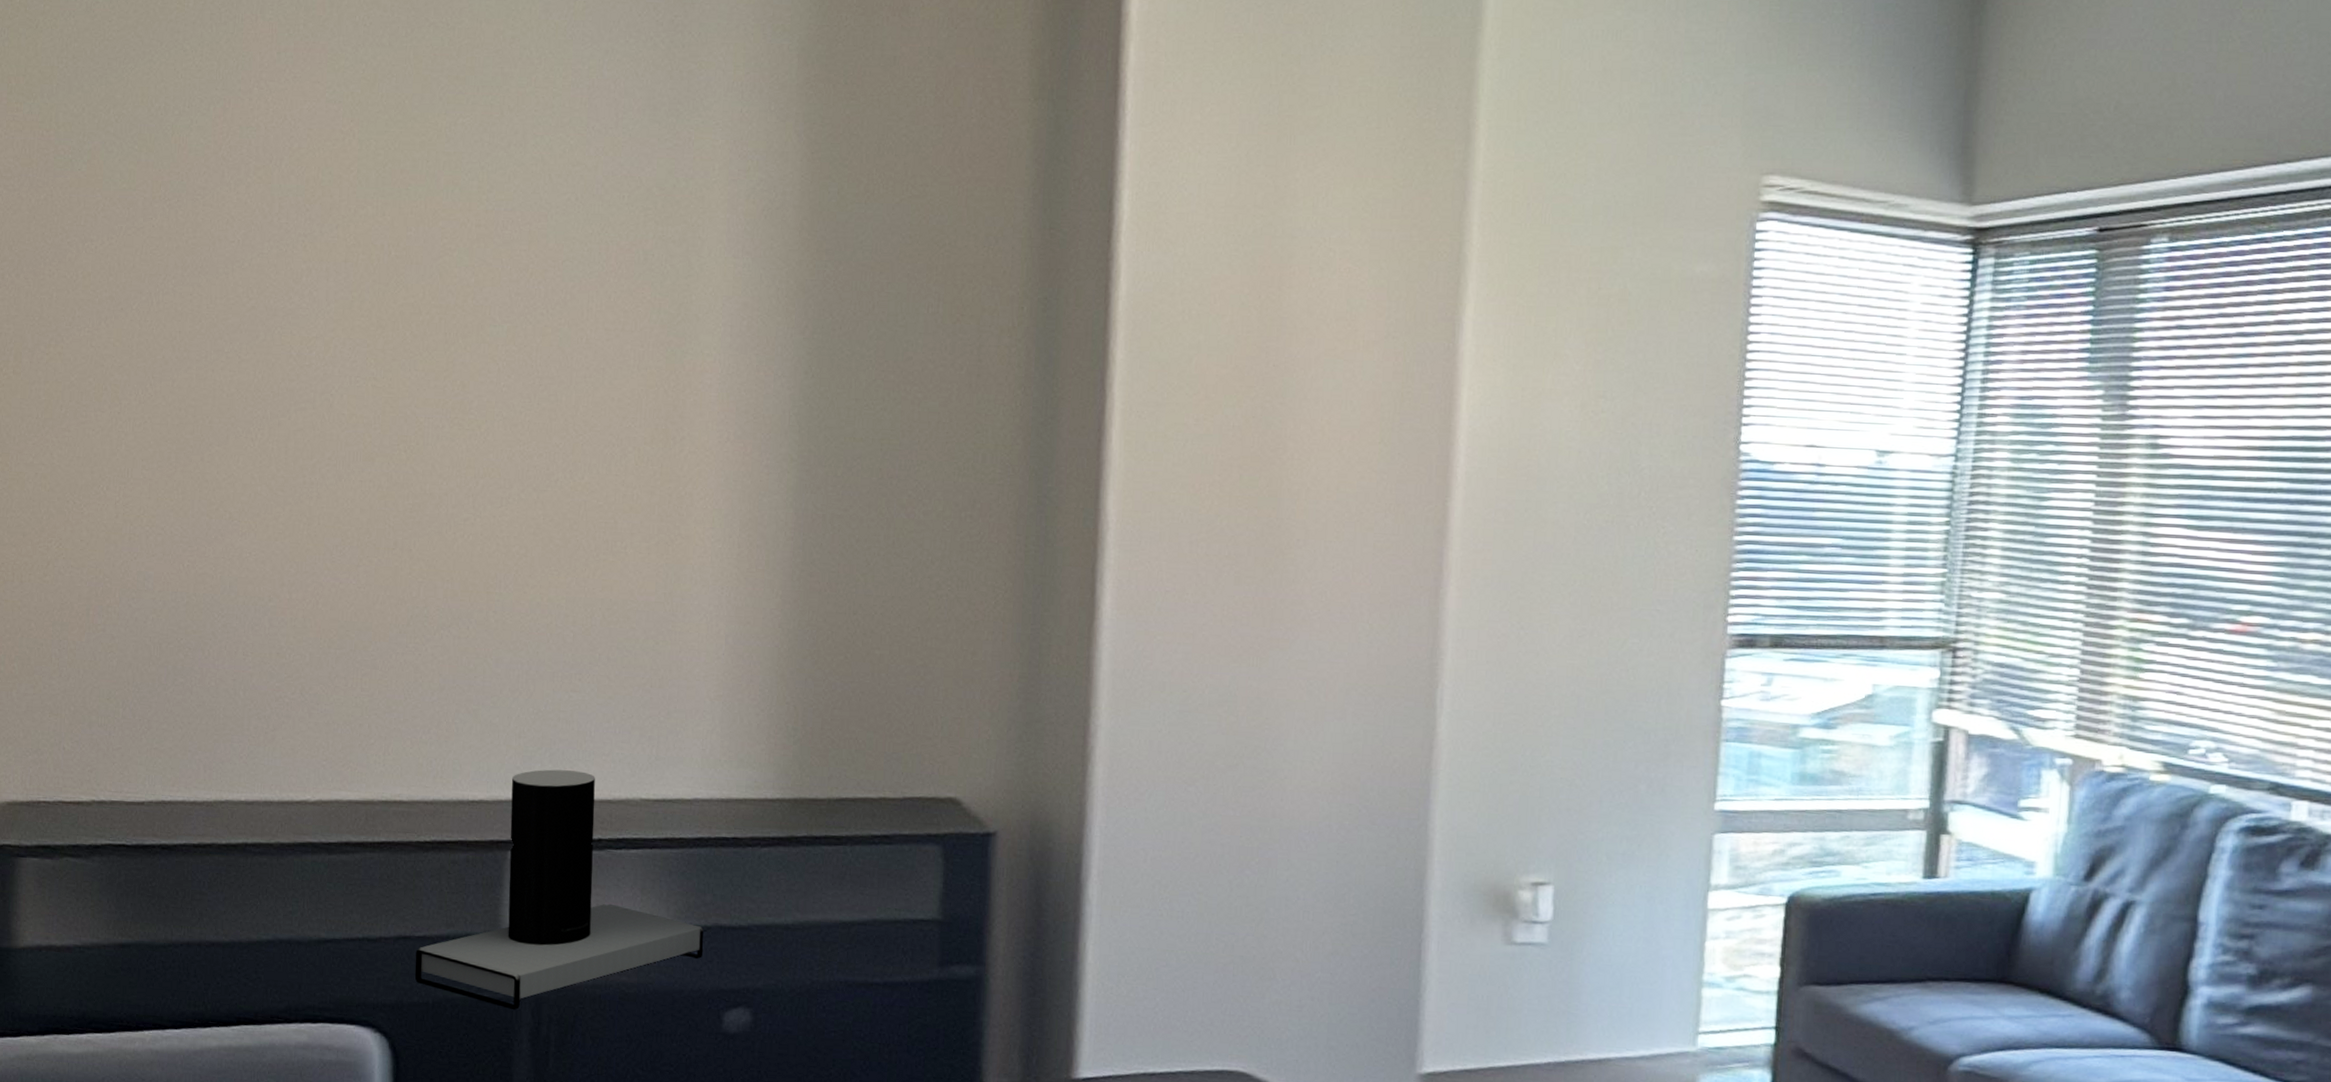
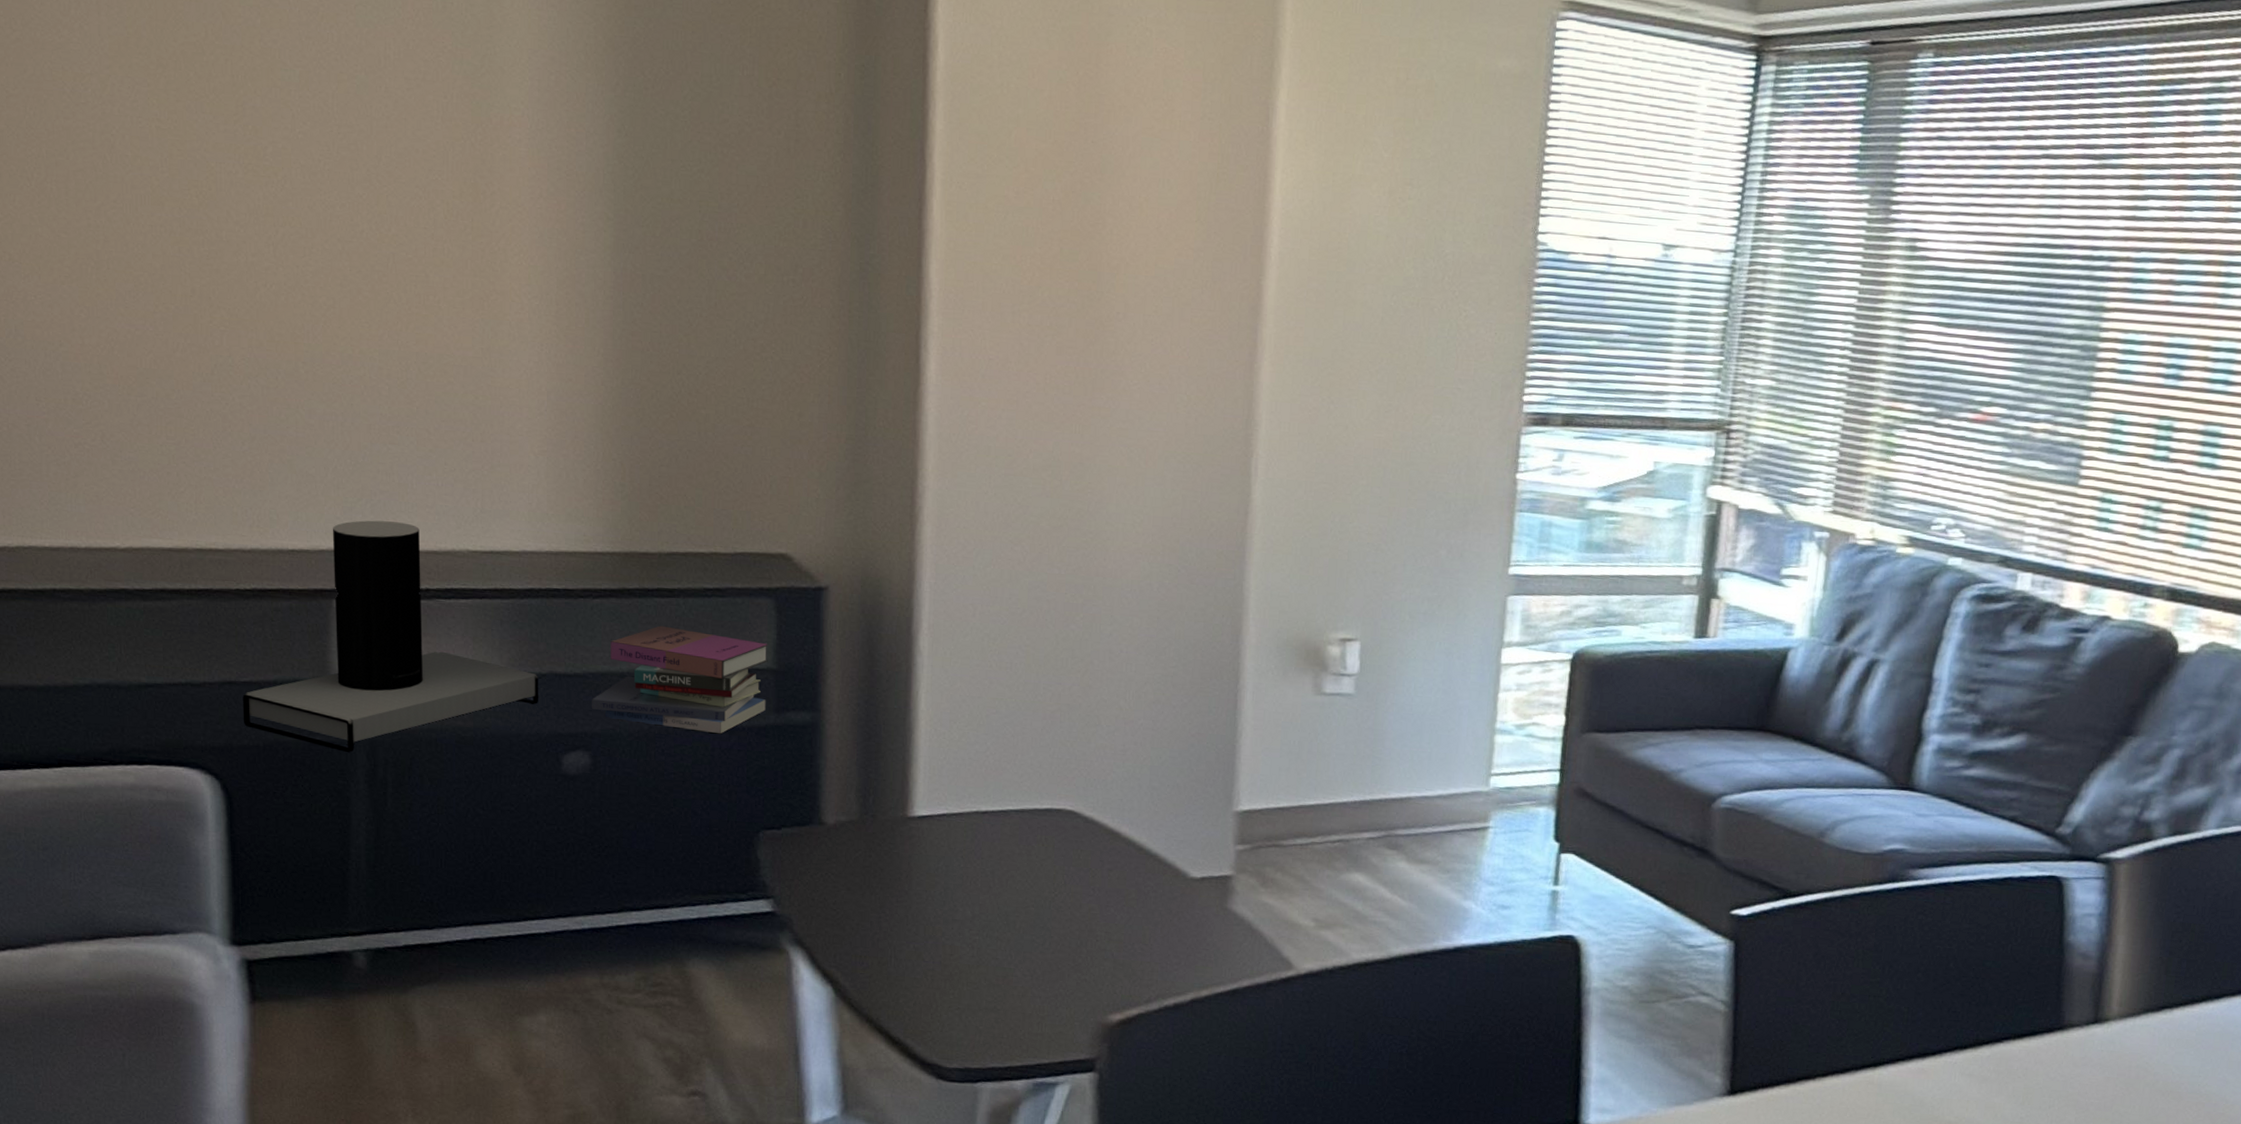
books: none [755,875,934,990] -> present [592,625,768,734]

